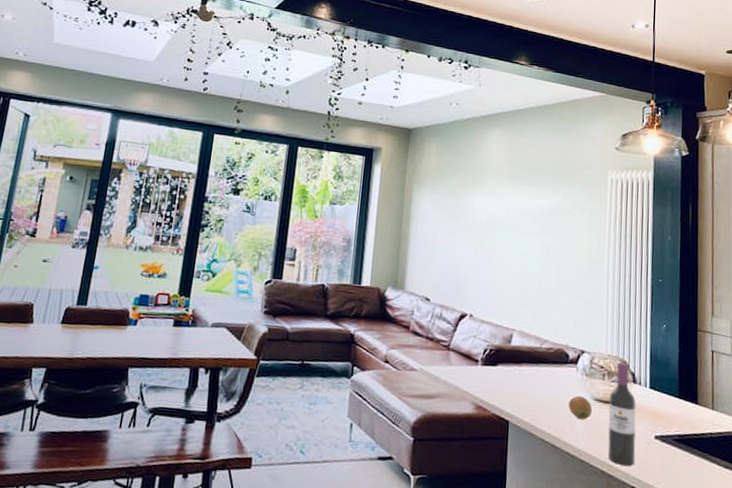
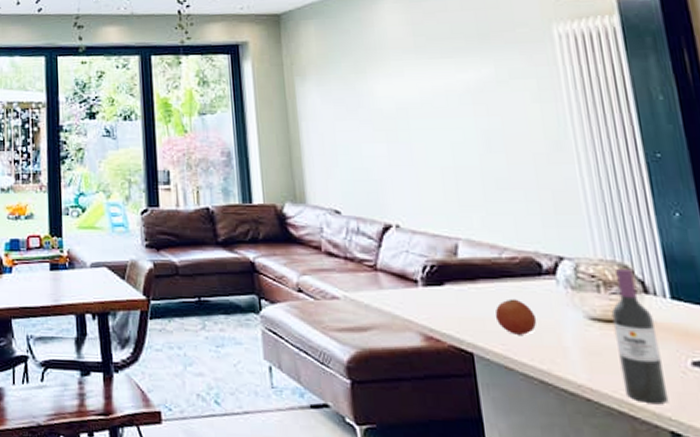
fruit: none [529,380,558,409] -> present [495,298,537,335]
fruit: present [568,395,593,420] -> none [553,315,591,347]

